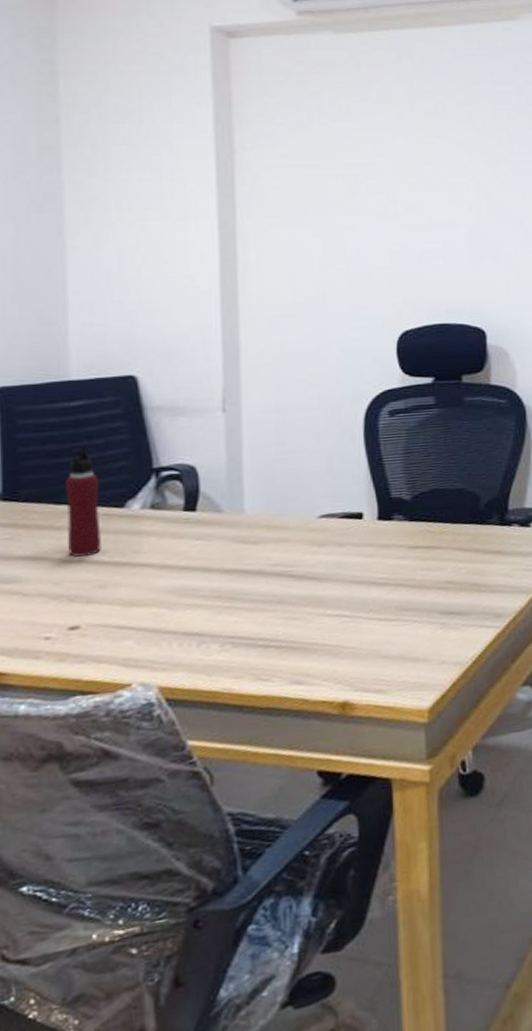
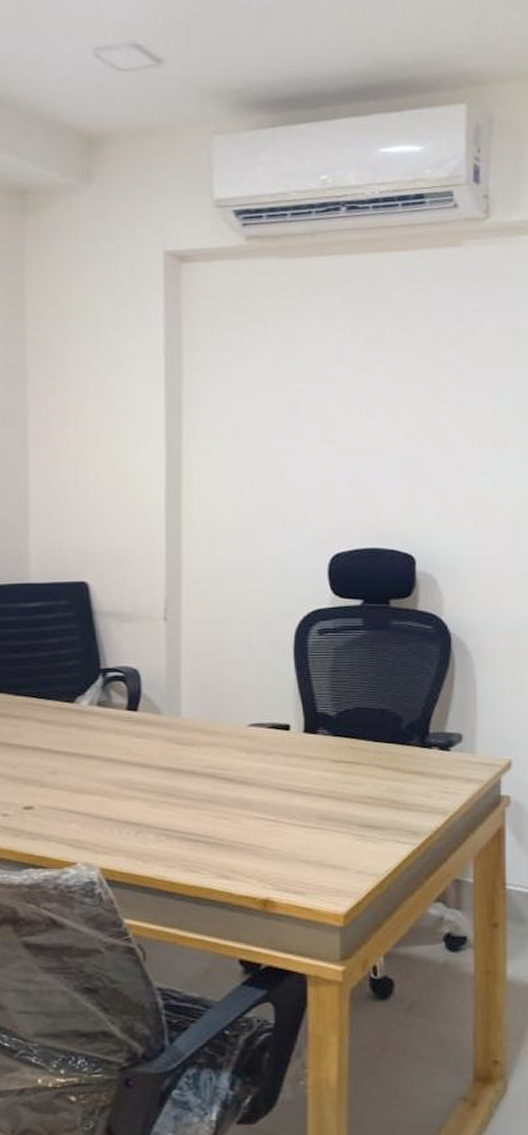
water bottle: present [66,446,101,557] -> none [24,644,53,744]

